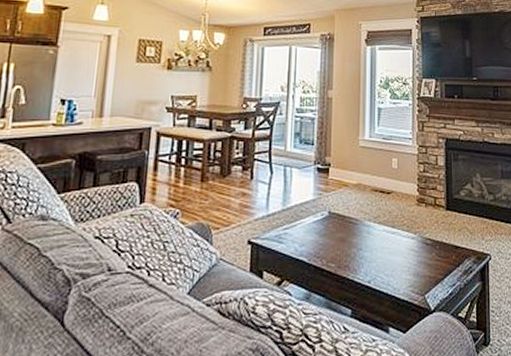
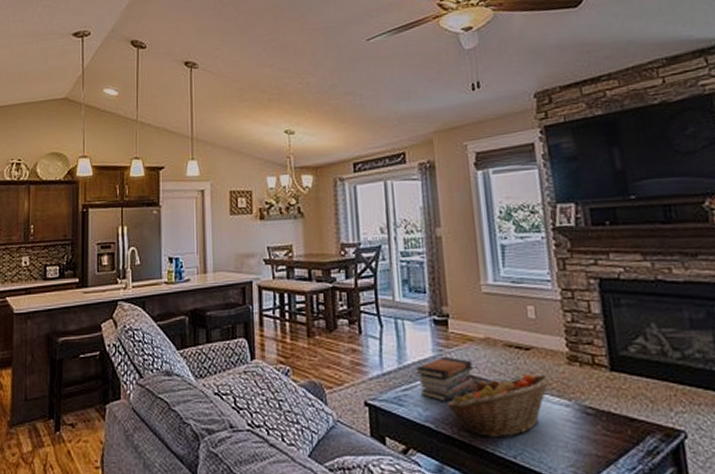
book stack: none [297,199,346,238] -> present [416,356,476,402]
fruit basket: none [319,213,404,267] -> present [446,374,551,438]

